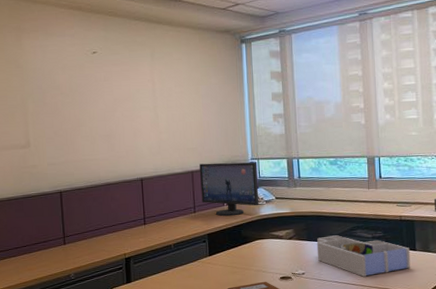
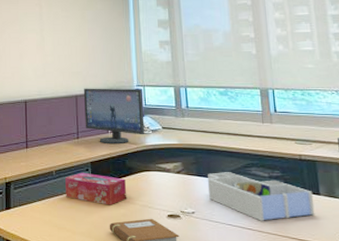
tissue box: none [183,244,243,273] -> present [65,172,127,205]

